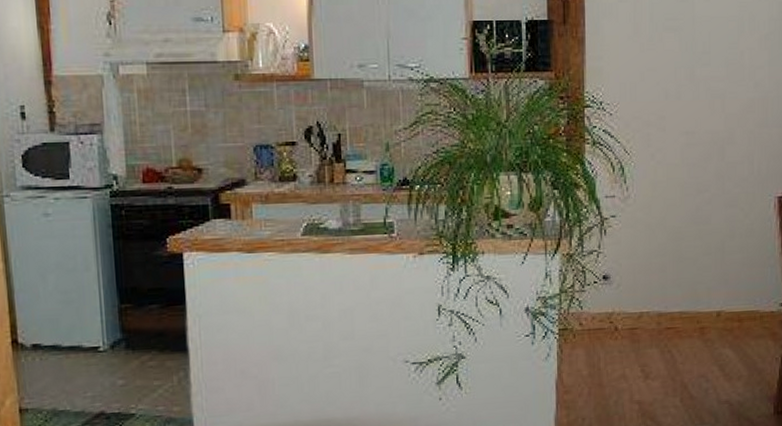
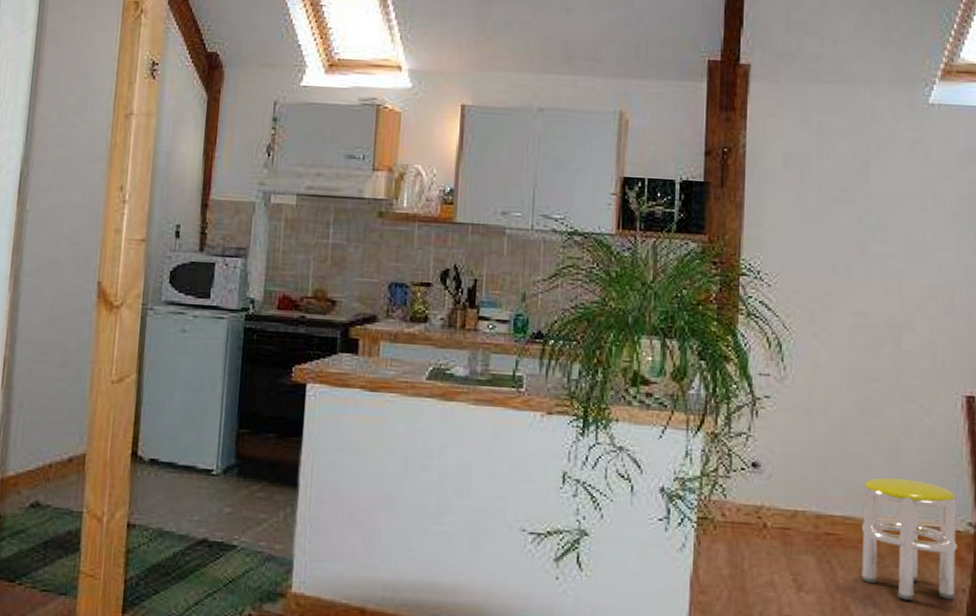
stool: none [695,273,773,375] -> present [861,477,958,601]

